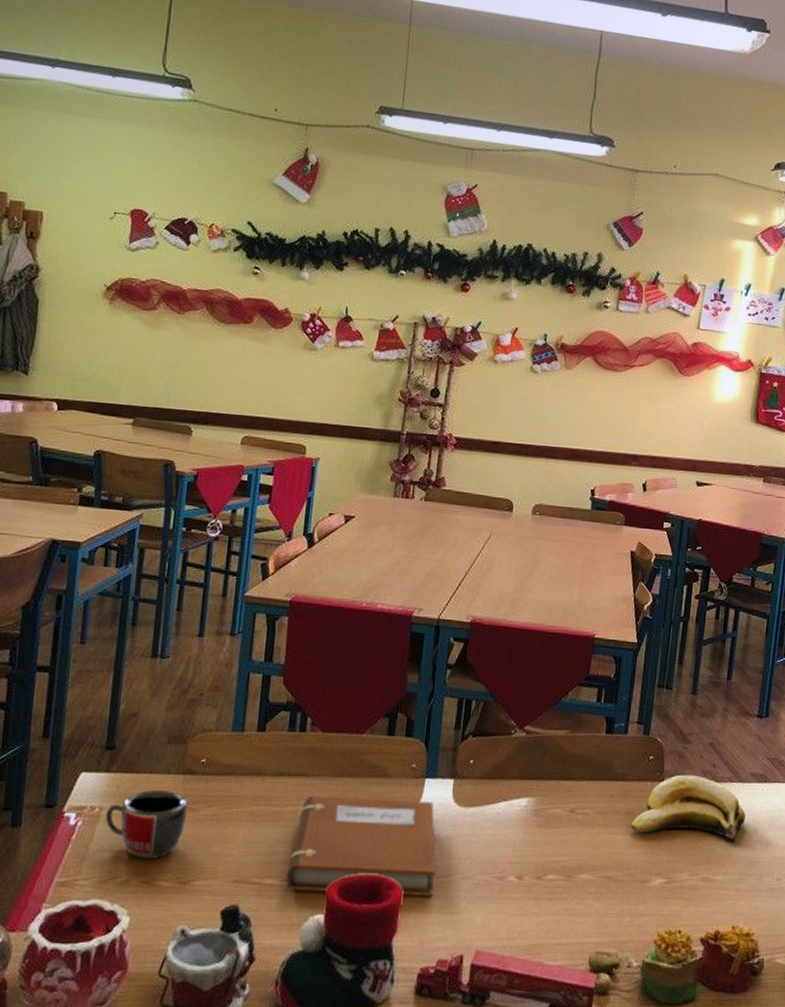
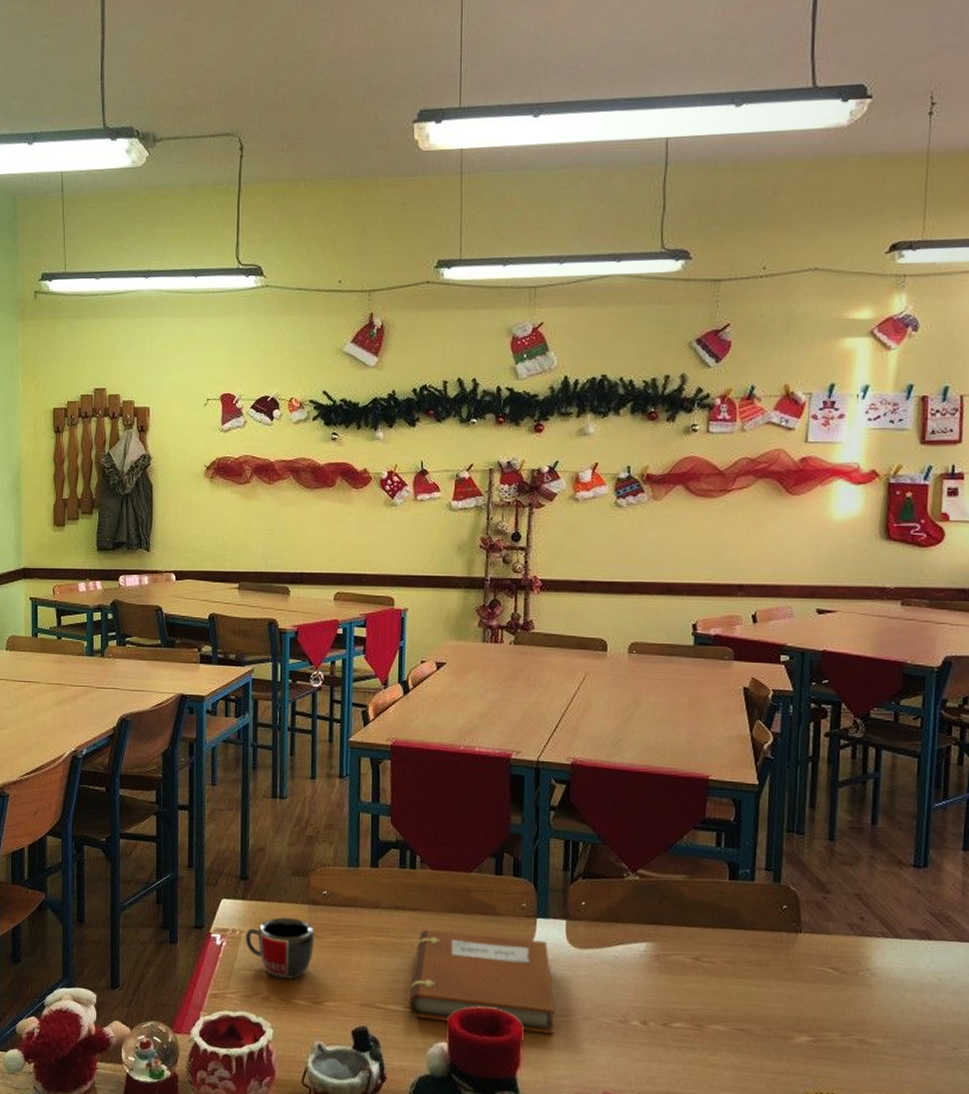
banana: present [630,775,746,841] -> none [766,927,907,1002]

